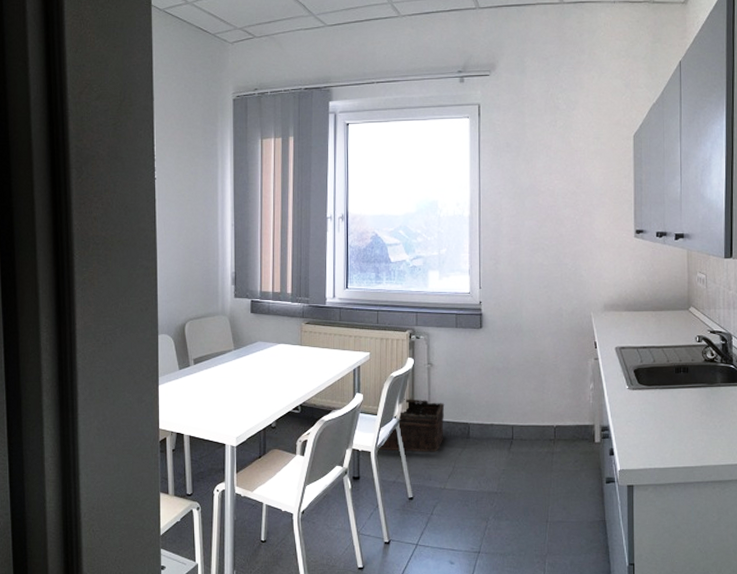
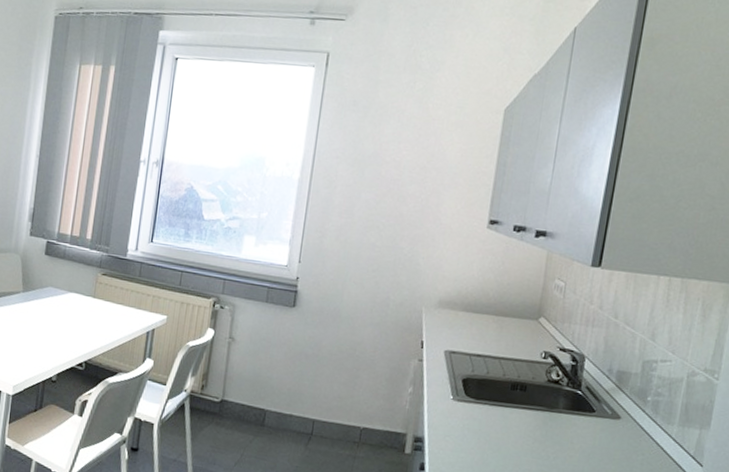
basket: present [378,399,445,452] -> none [162,372,242,435]

